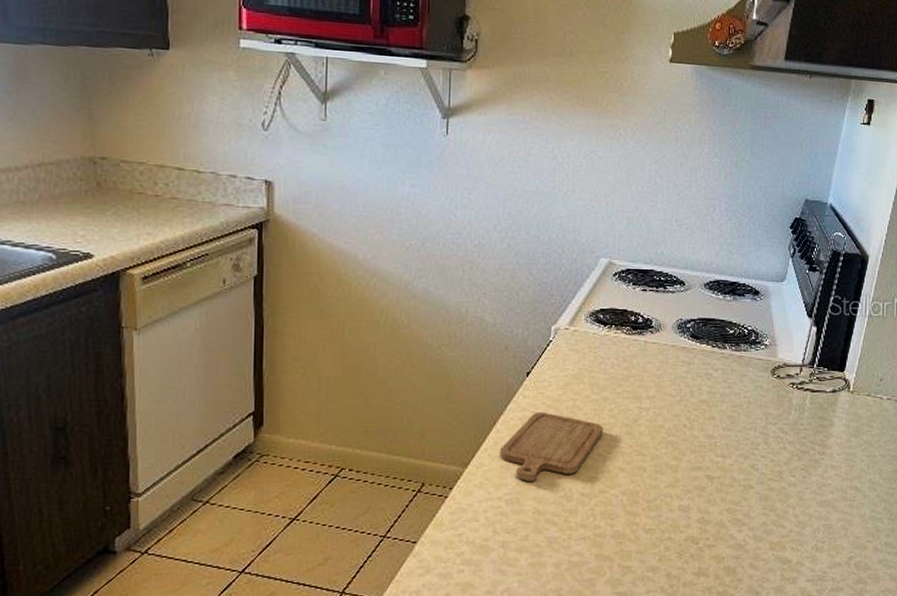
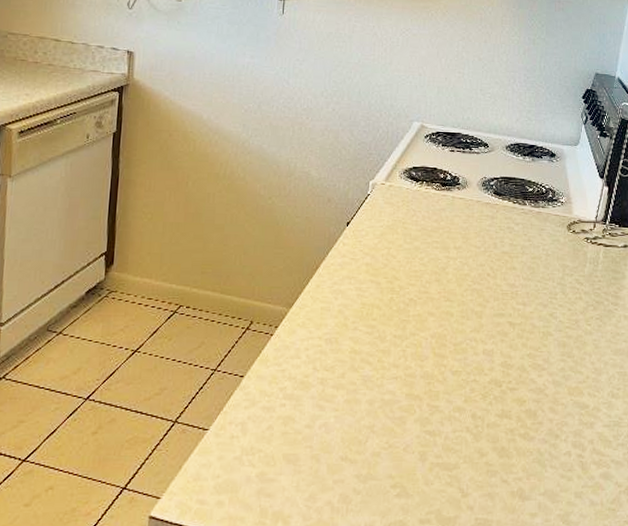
chopping board: present [499,411,603,481] -> none [320,258,415,322]

